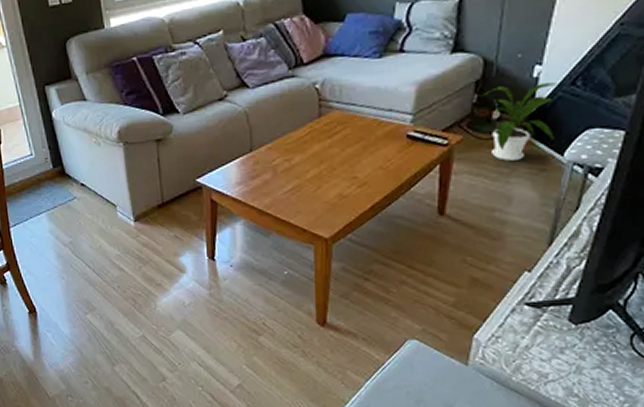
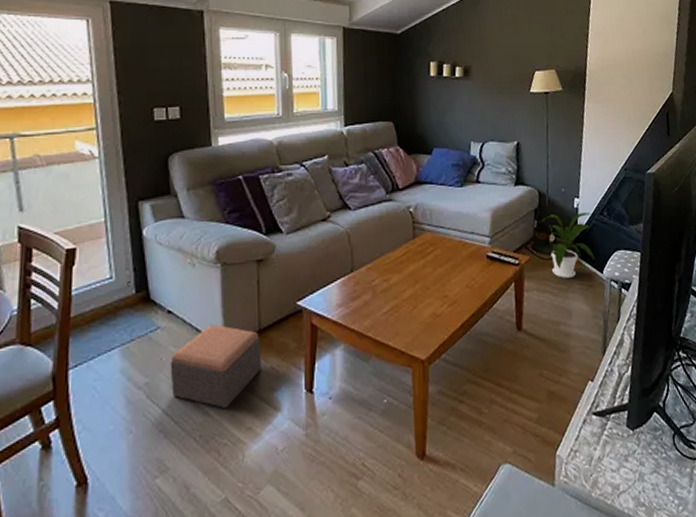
footstool: none [88,196,167,267] -> present [170,324,262,409]

